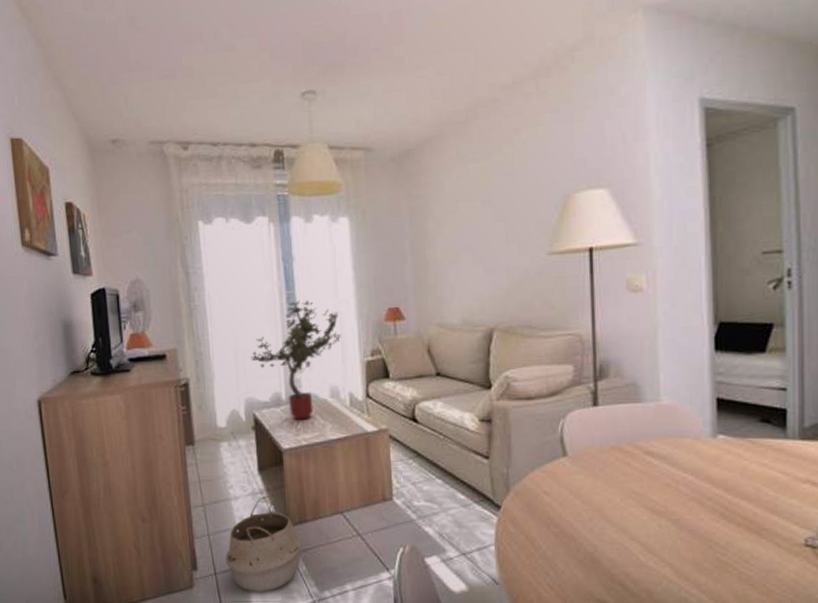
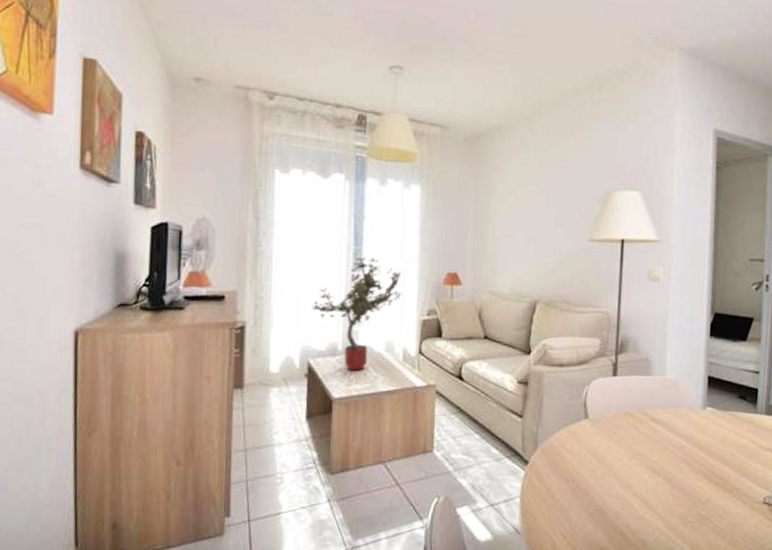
woven basket: present [225,496,302,592] -> none [261,444,341,540]

